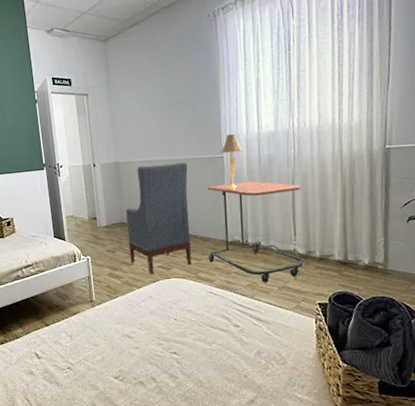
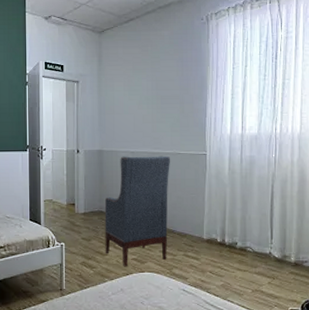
side table: present [207,181,304,283] -> none [184,181,280,285]
table lamp: present [220,131,243,189] -> none [204,130,226,186]

